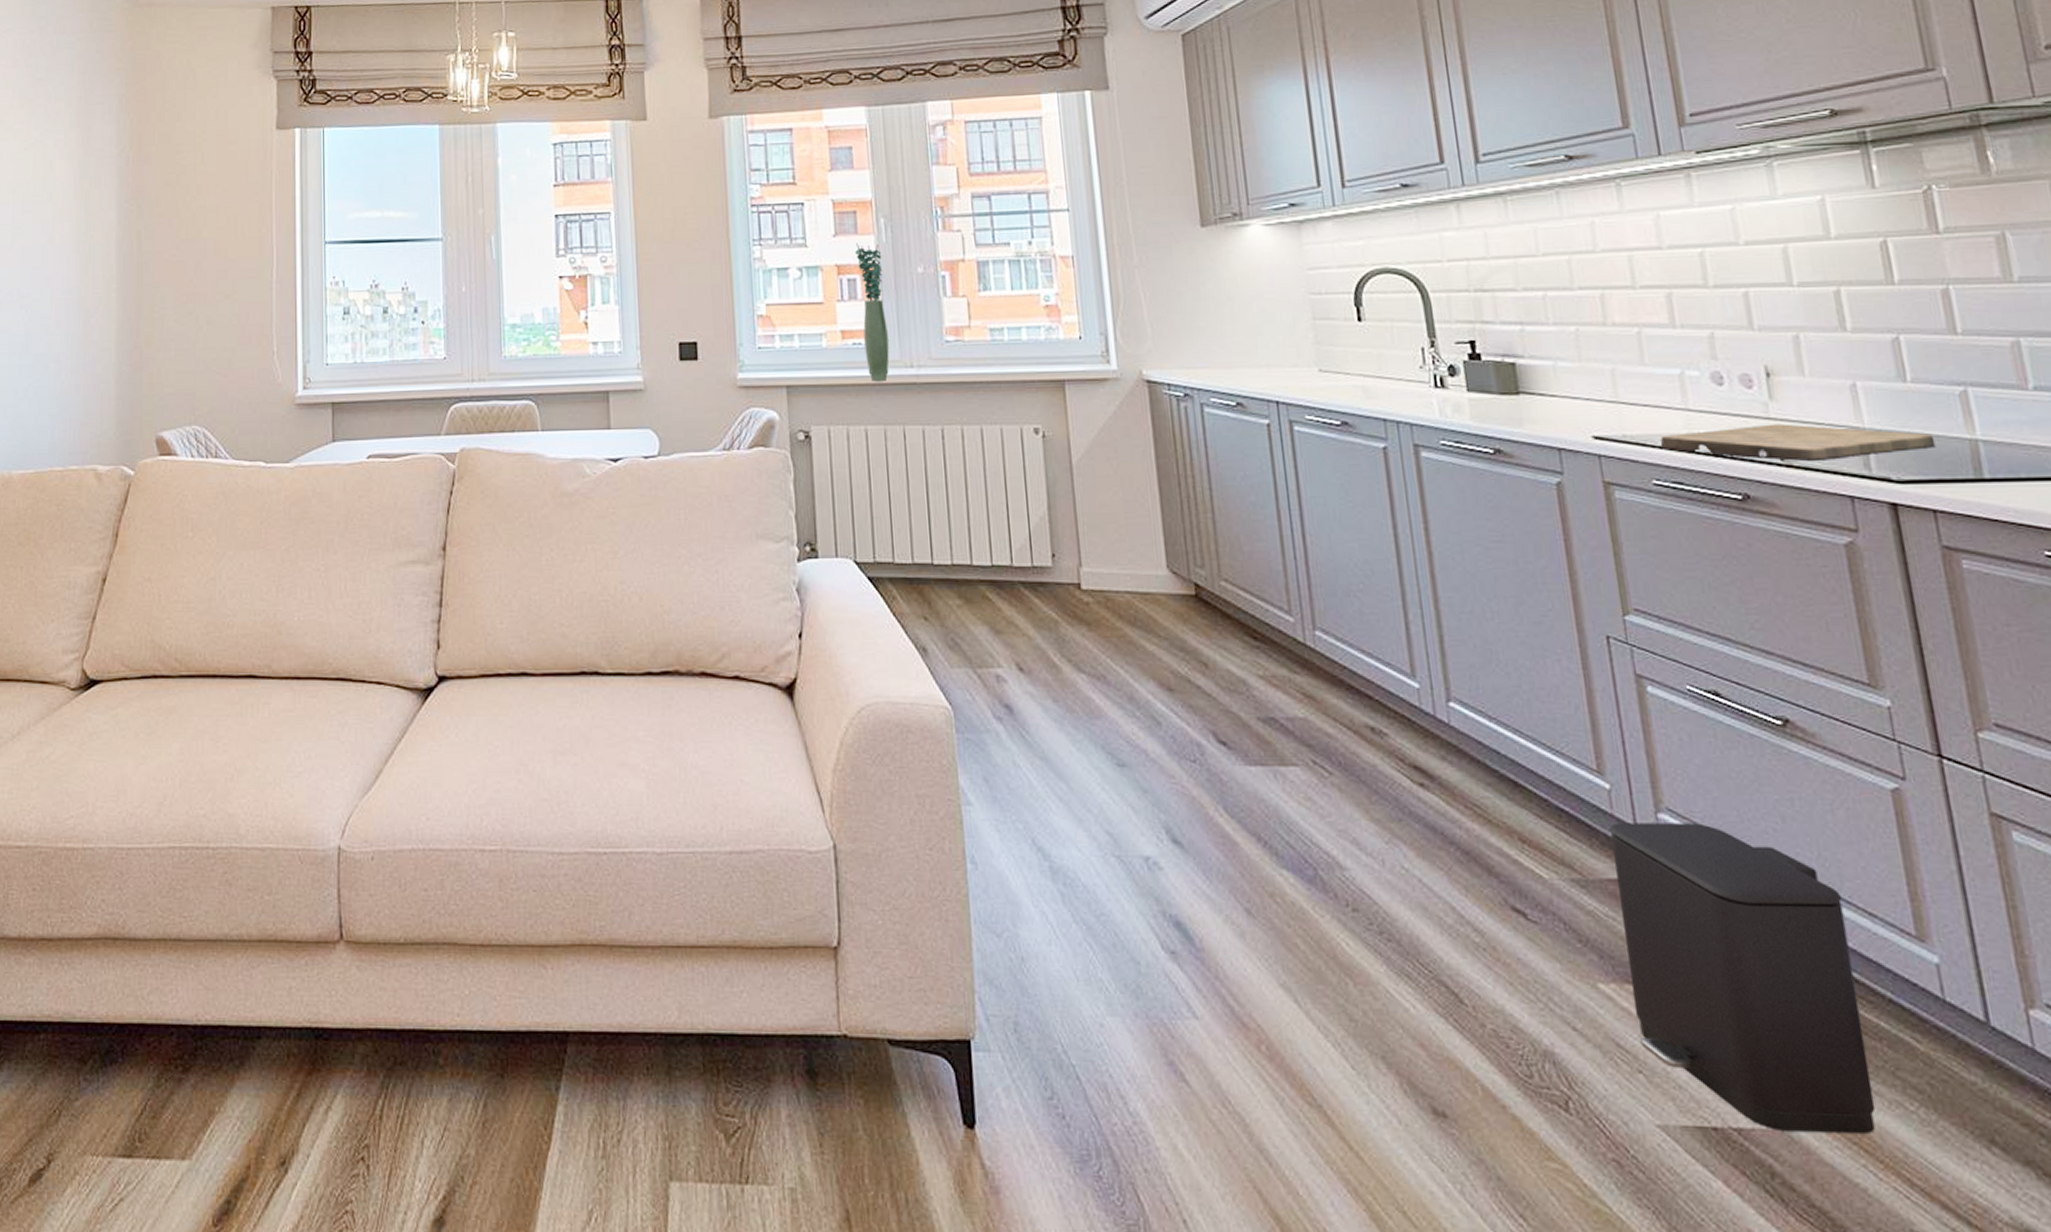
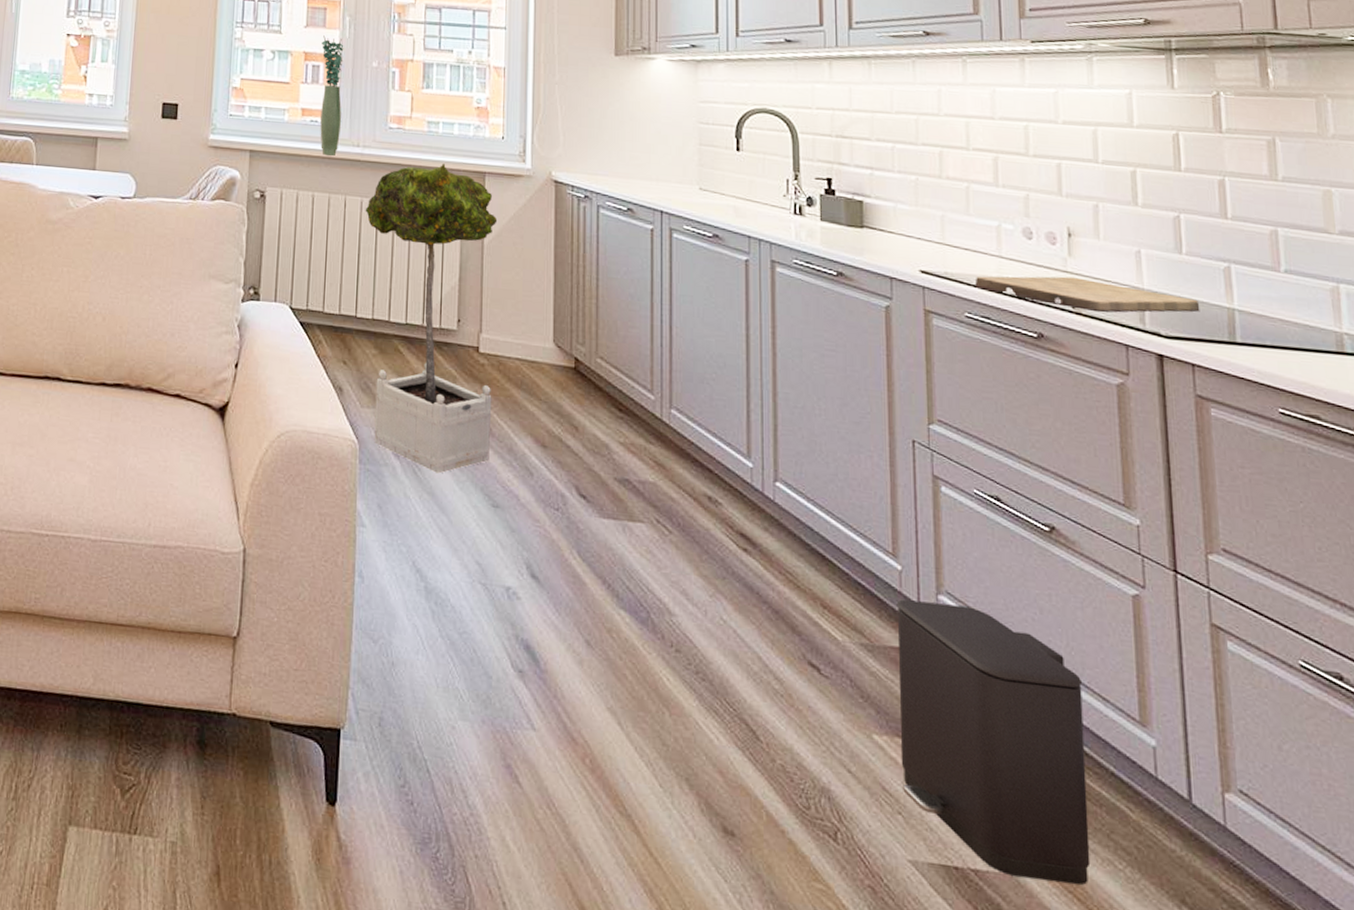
potted tree: none [928,376,1108,735] -> present [365,164,498,474]

